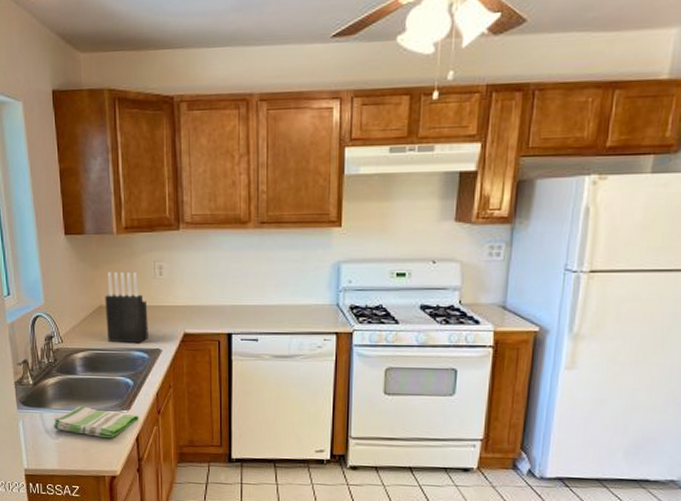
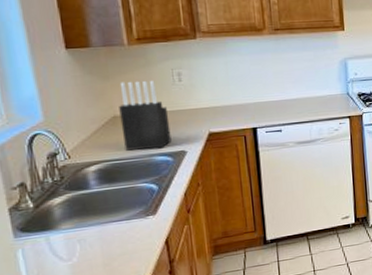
dish towel: present [53,406,139,439] -> none [63,218,167,251]

